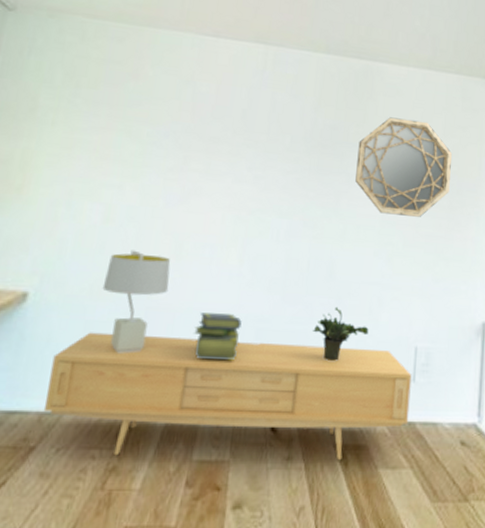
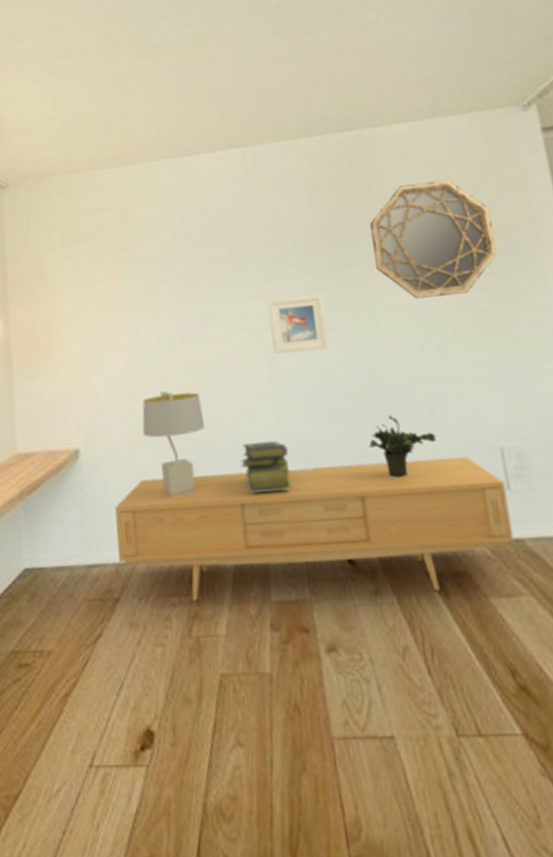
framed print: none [250,187,305,241] -> present [267,294,329,353]

